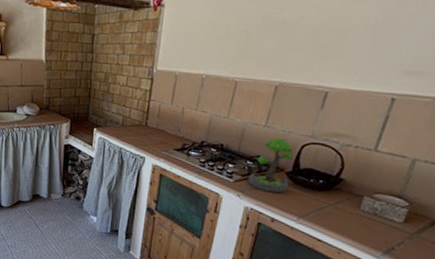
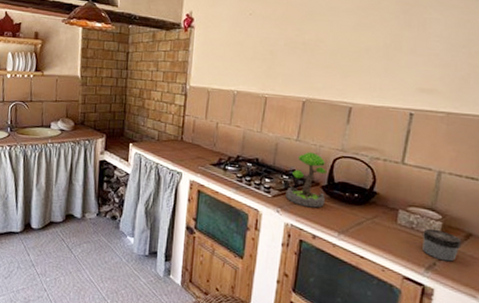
jar: none [382,214,426,247] -> present [422,228,462,262]

